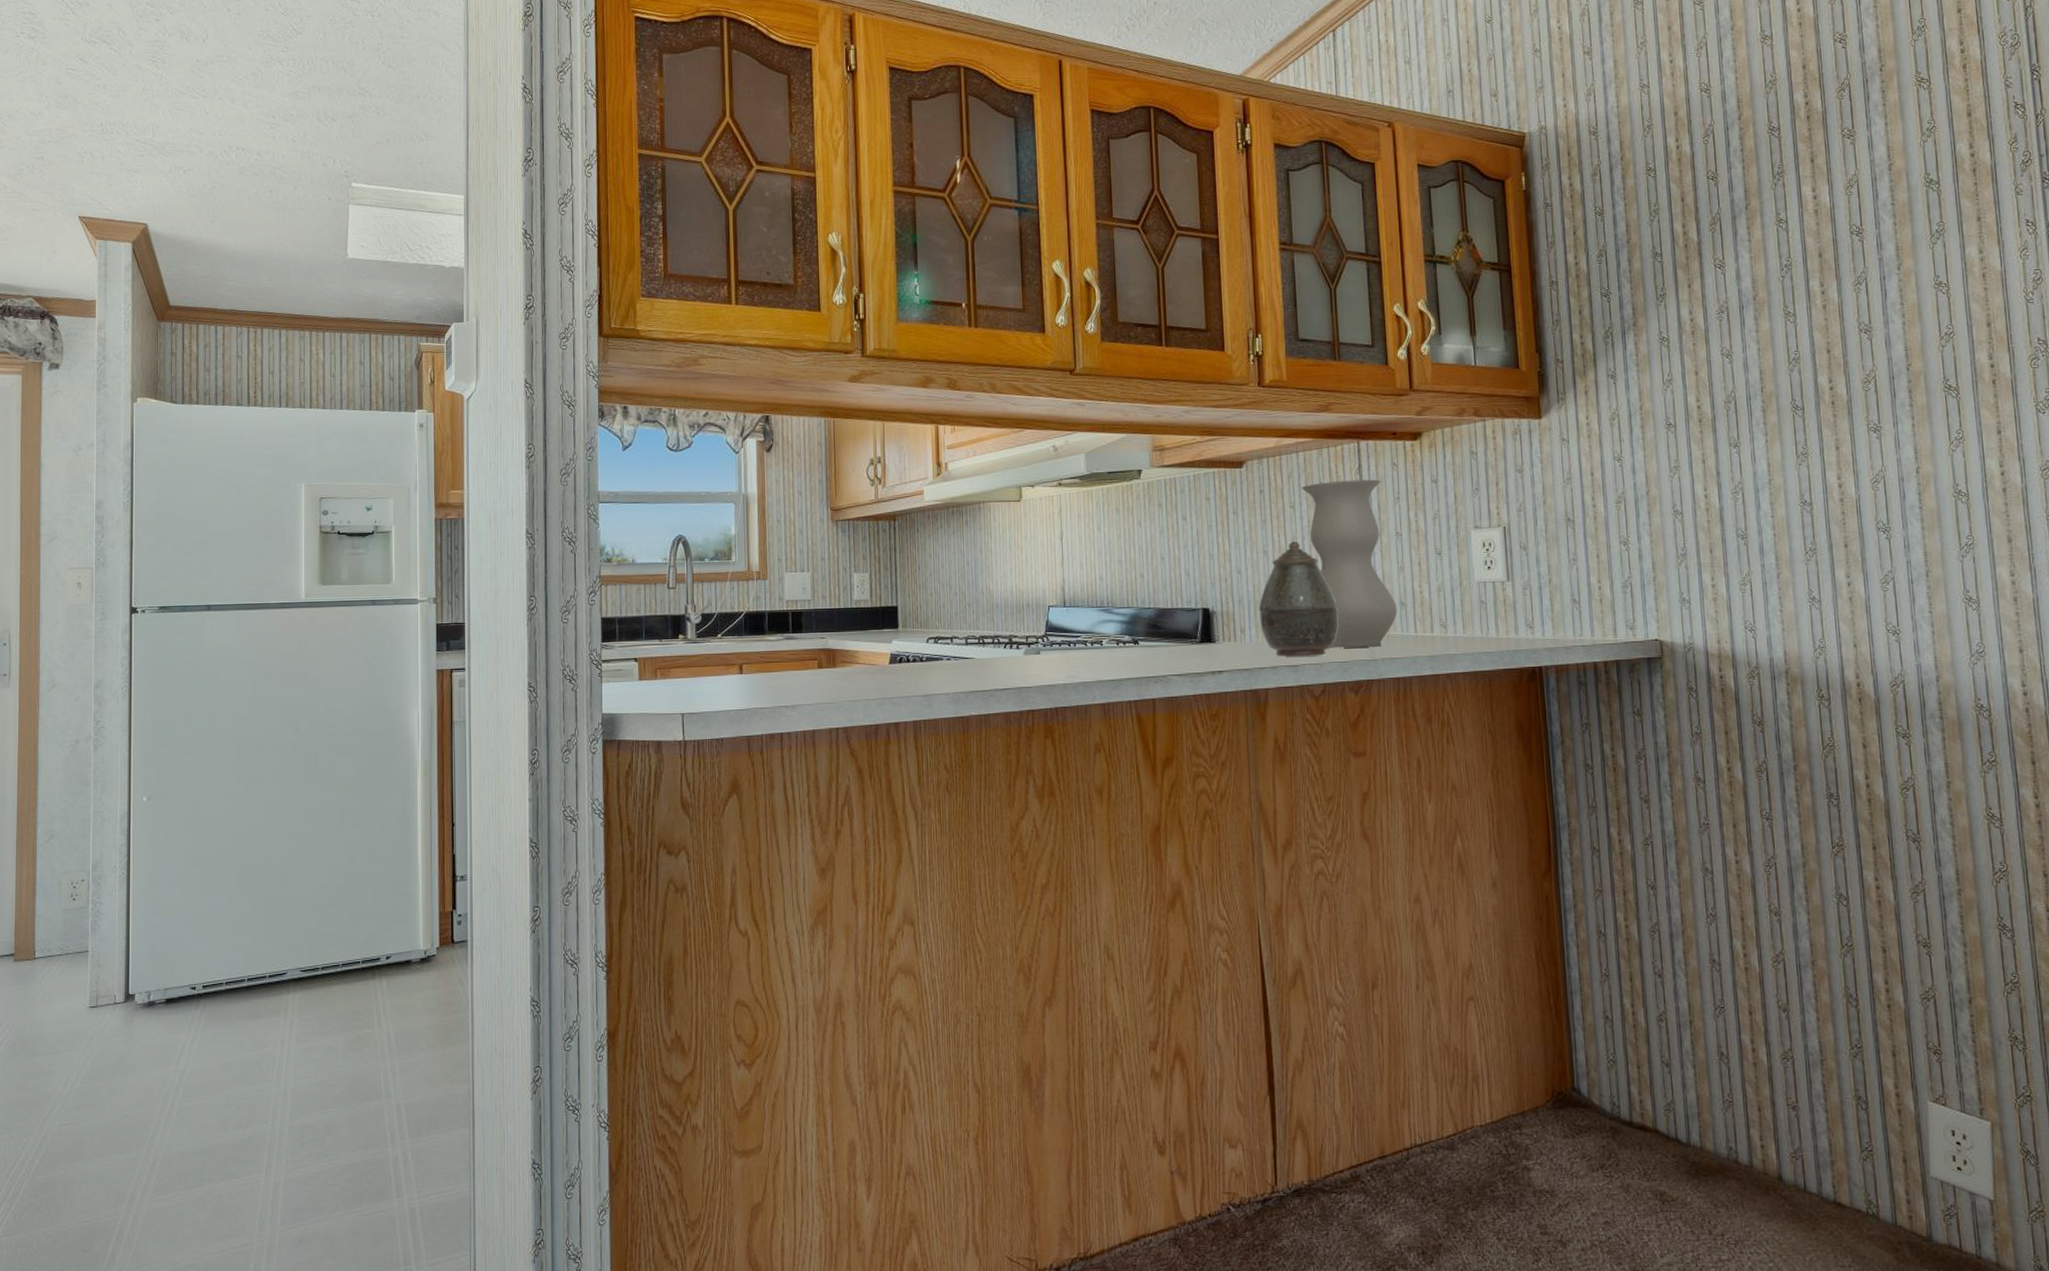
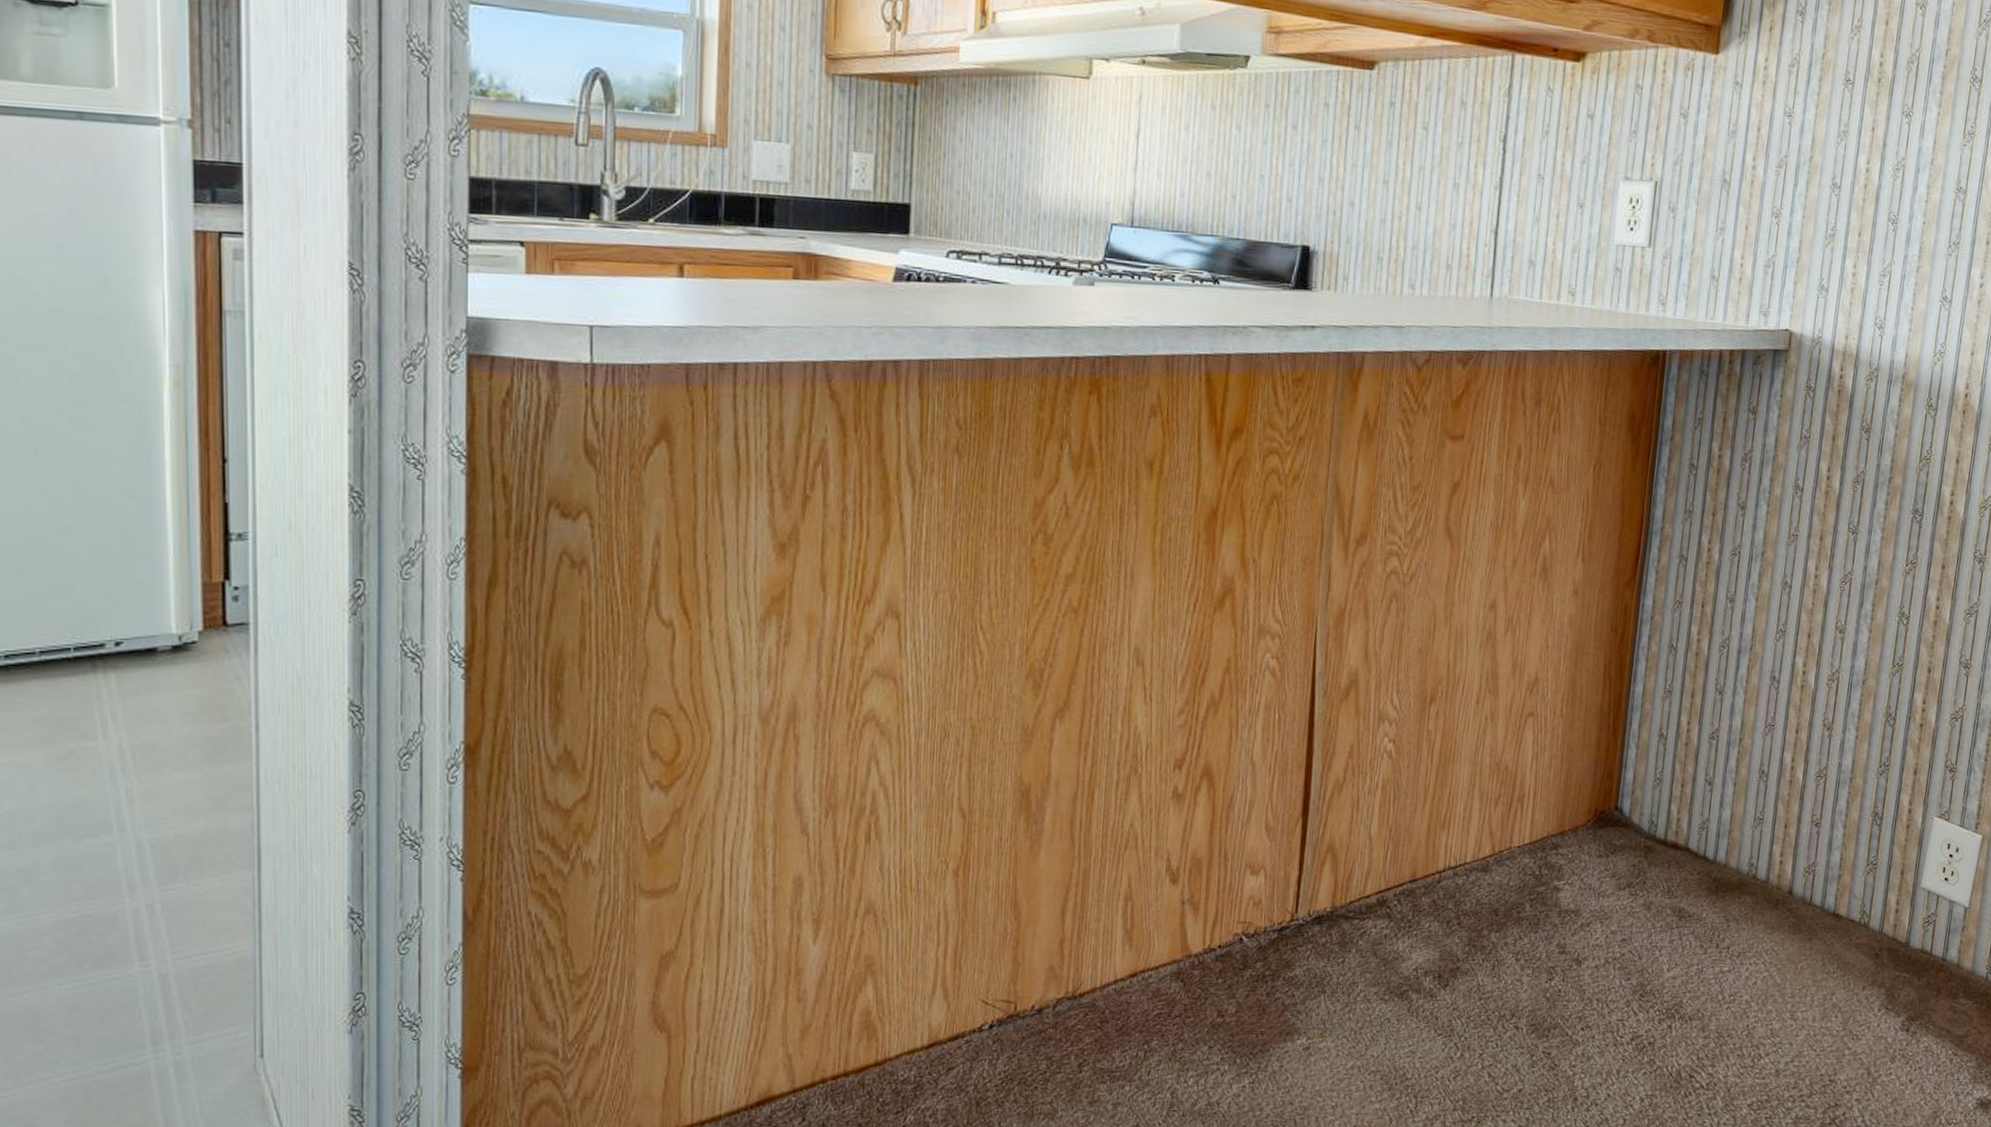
decorative jar: present [1259,541,1340,657] -> none [1367,171,1460,317]
vase: present [1302,479,1398,648] -> none [1440,101,1532,312]

